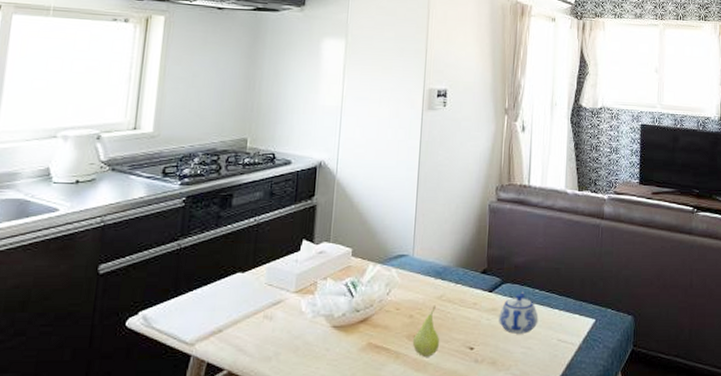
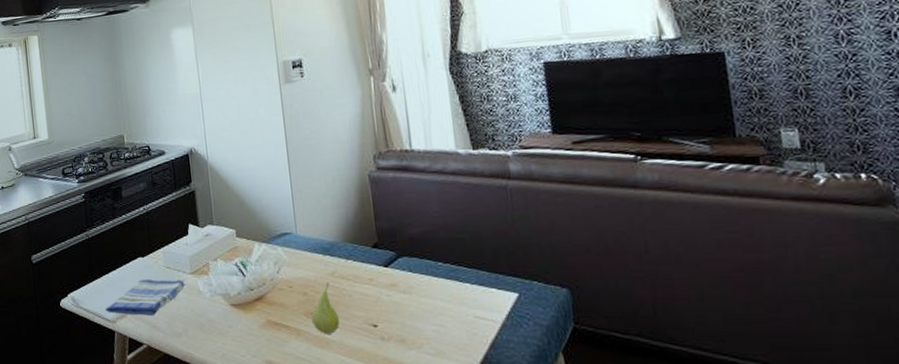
dish towel: none [185,297,287,337] -> present [106,279,186,315]
teapot: present [499,291,539,334] -> none [400,265,447,310]

